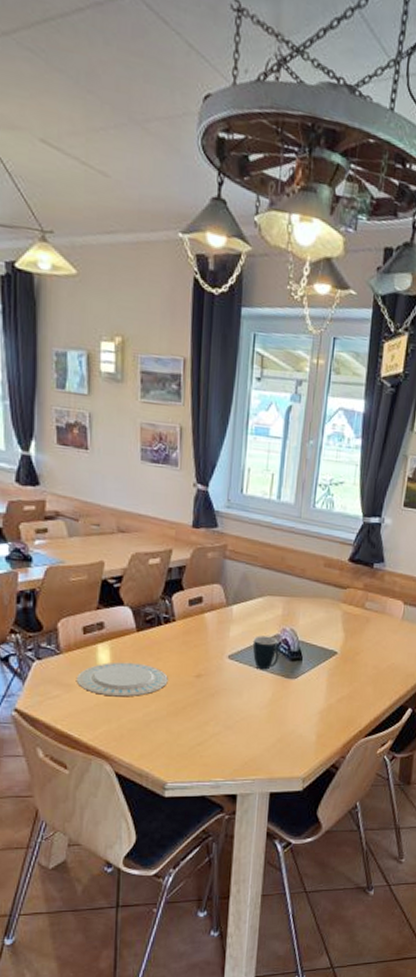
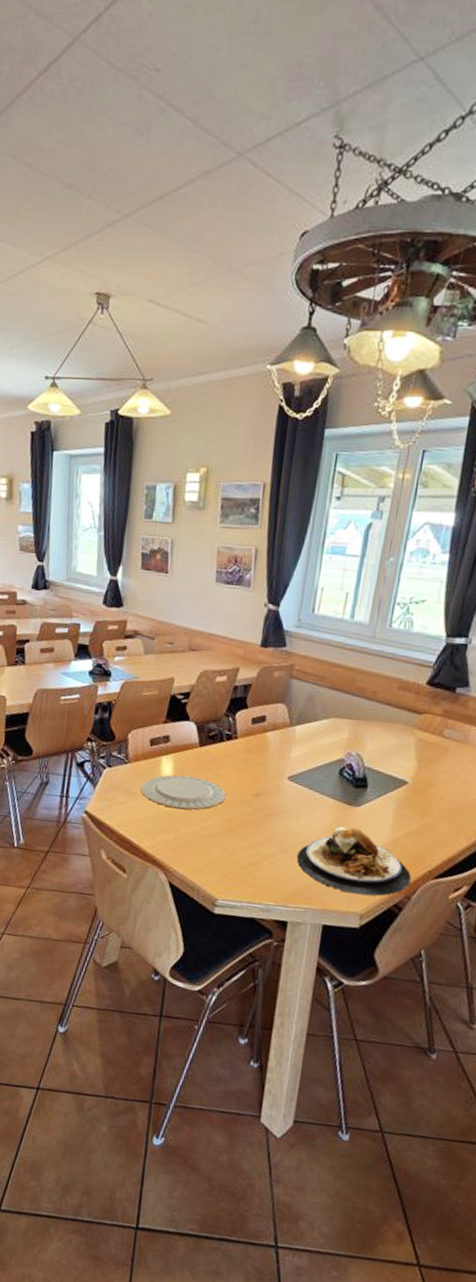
plate: none [241,698,345,760] -> present [296,826,412,896]
mug: present [252,635,279,670] -> none [314,758,342,795]

